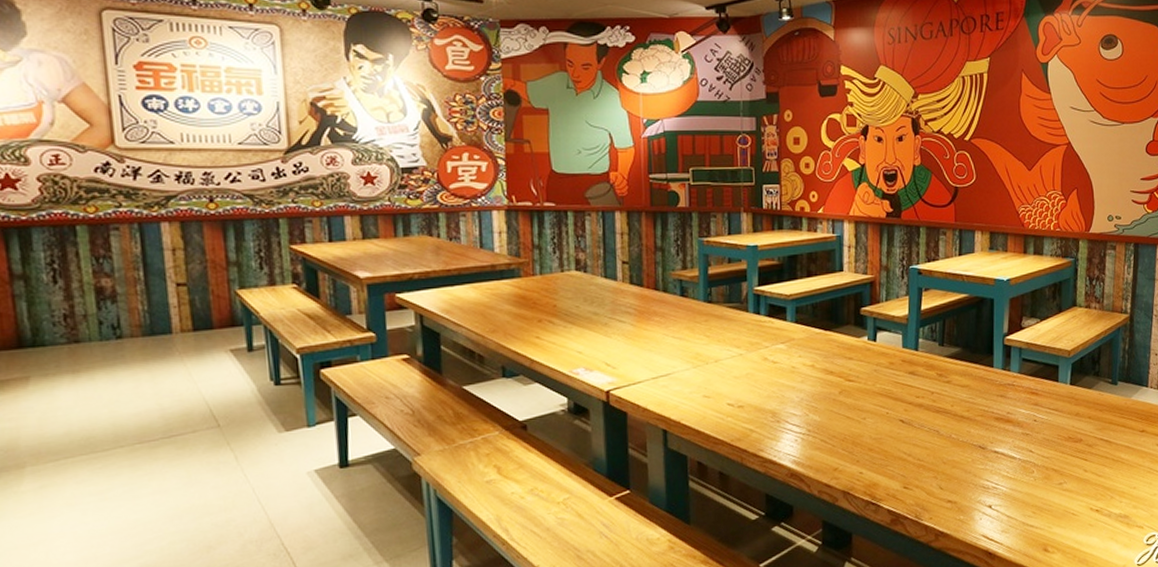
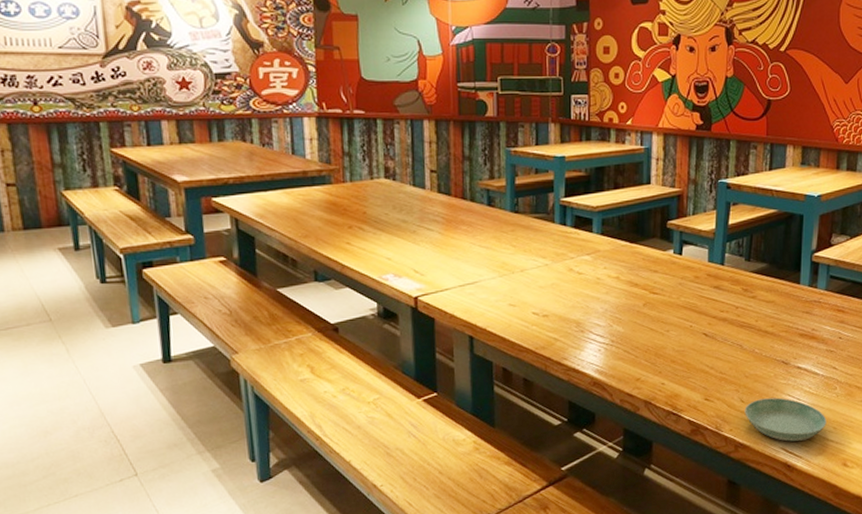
saucer: none [943,483,1026,528] -> present [744,397,827,442]

